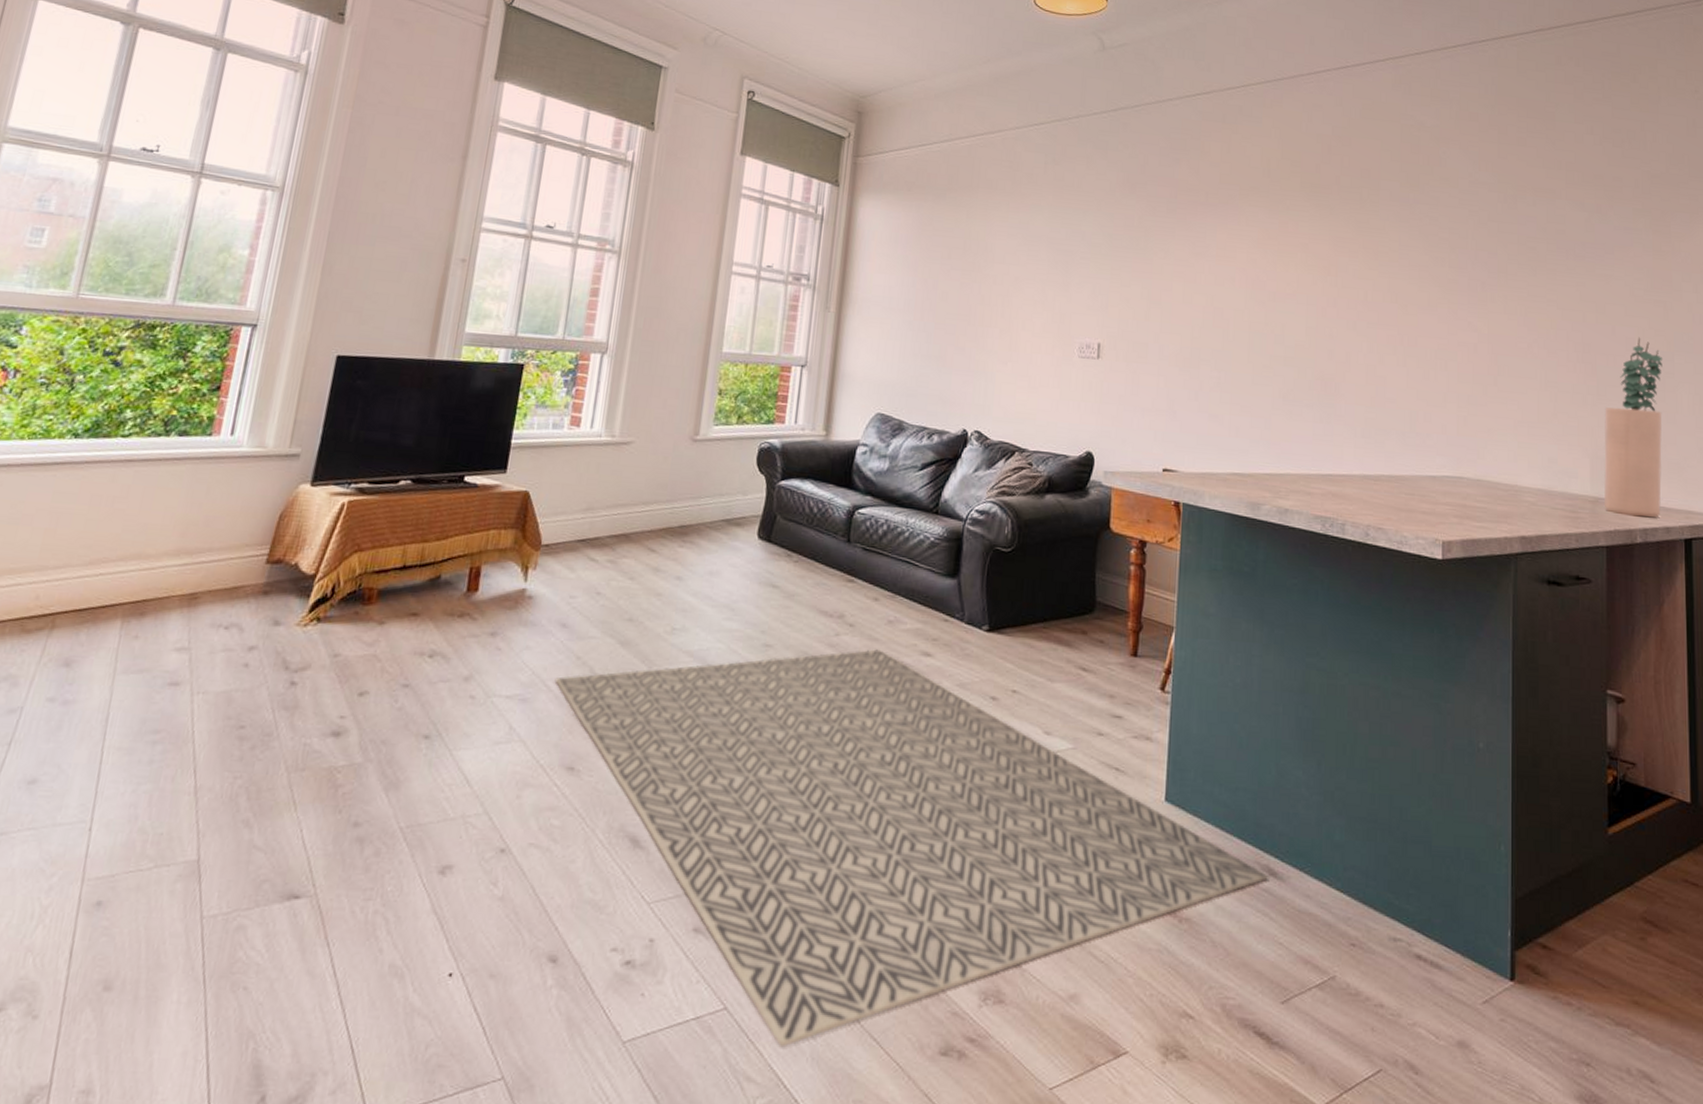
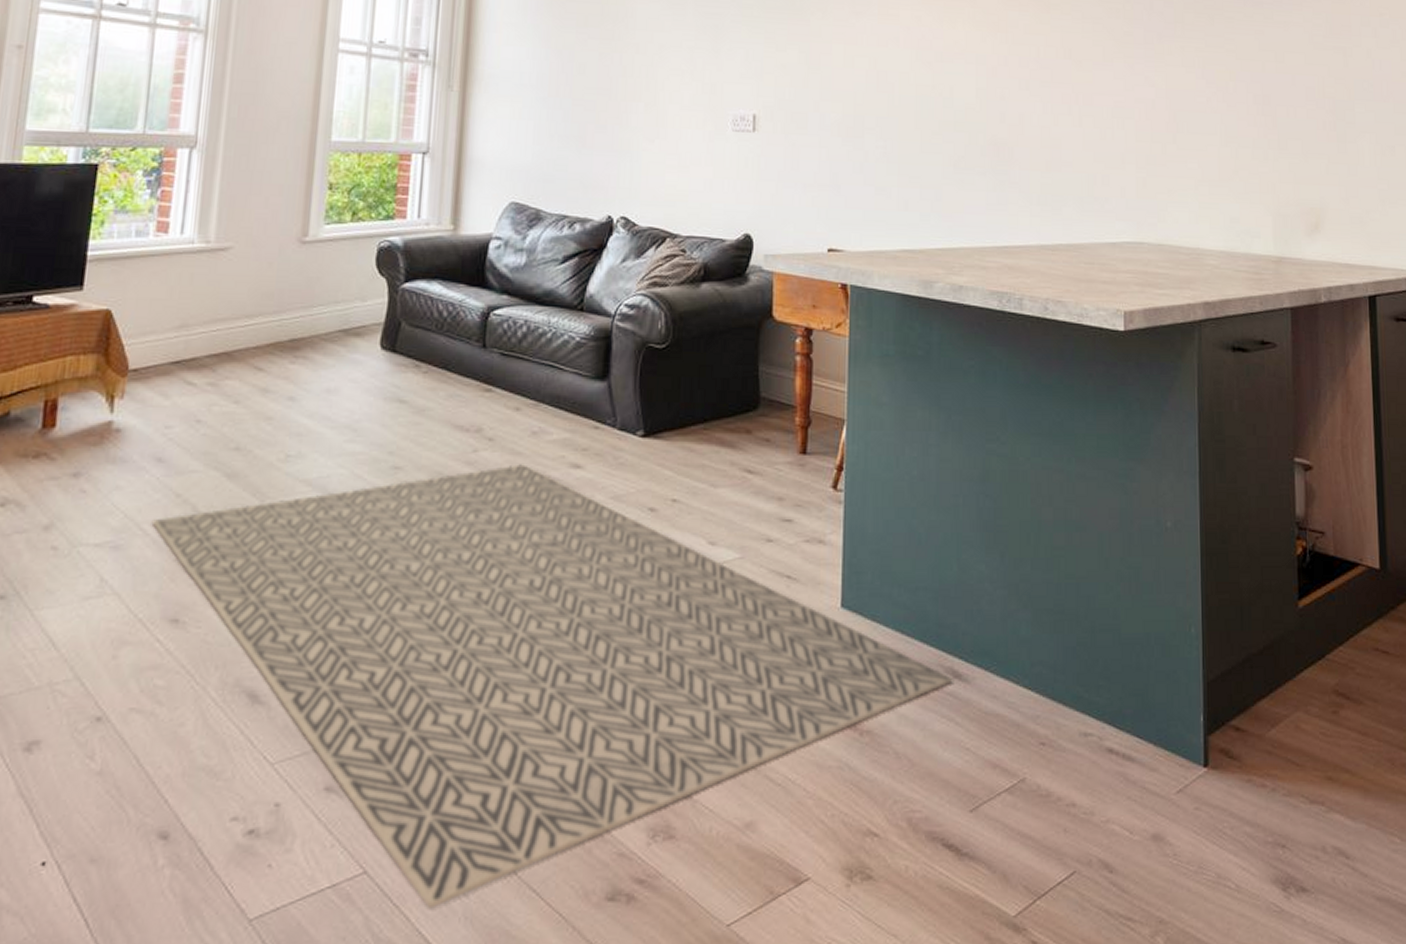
vase: present [1604,337,1662,518] -> none [1286,86,1345,276]

